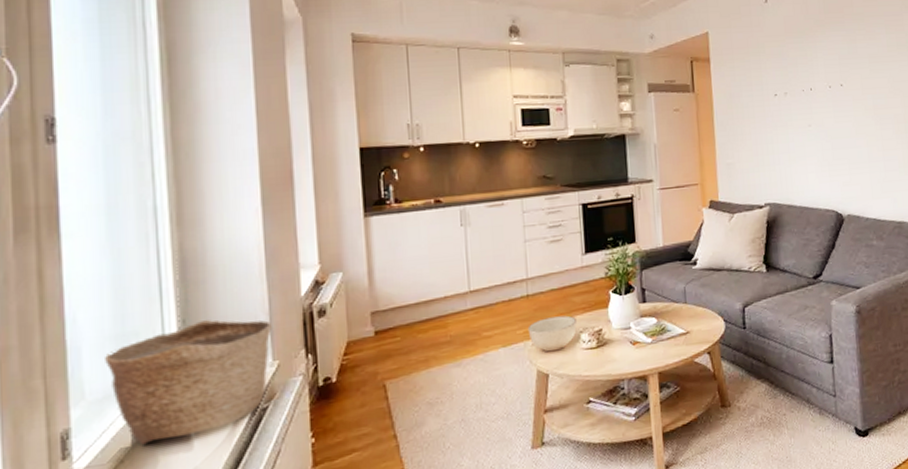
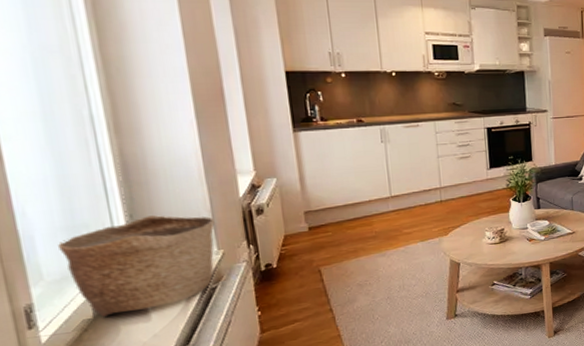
bowl: present [527,315,578,352] -> none [441,217,484,246]

